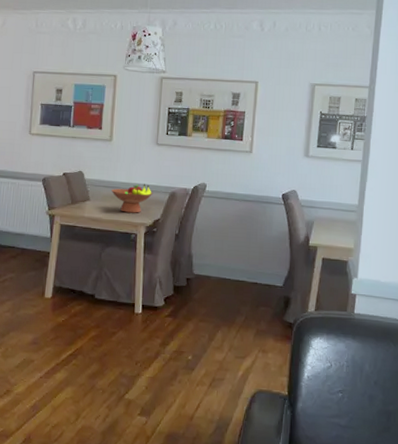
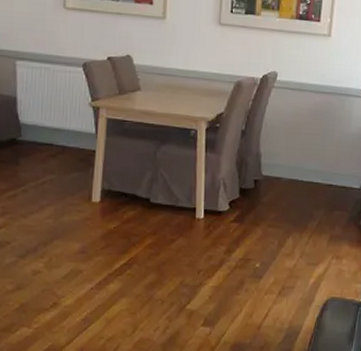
fruit bowl: present [111,184,153,213] -> none [166,71,216,106]

